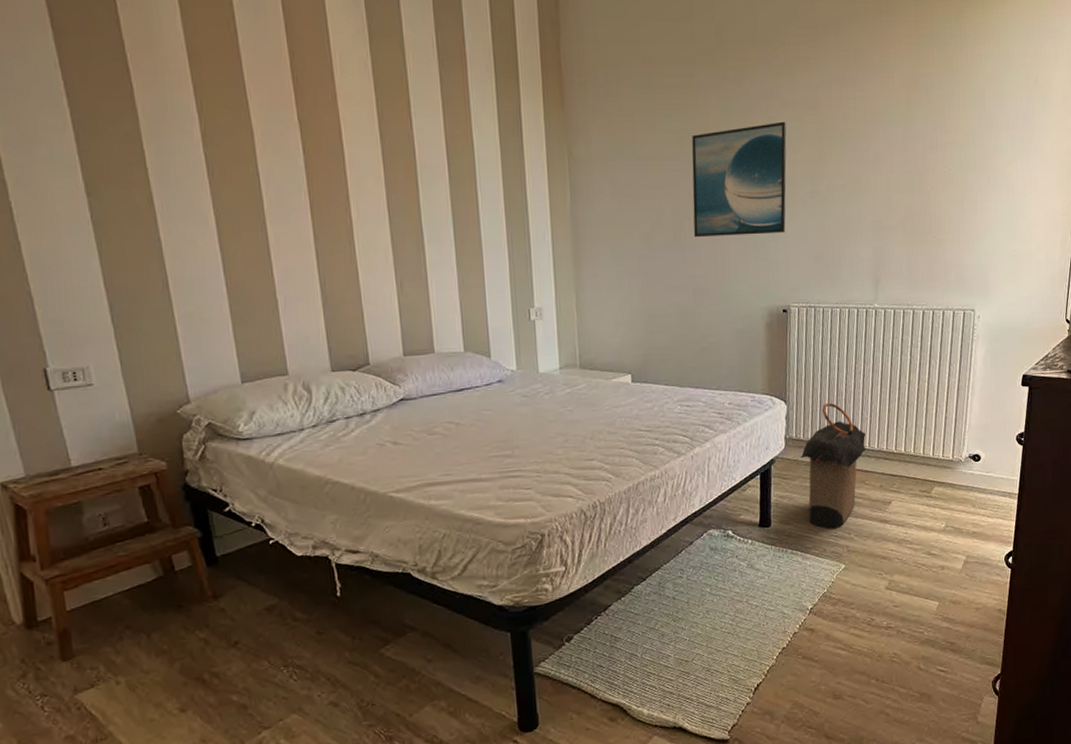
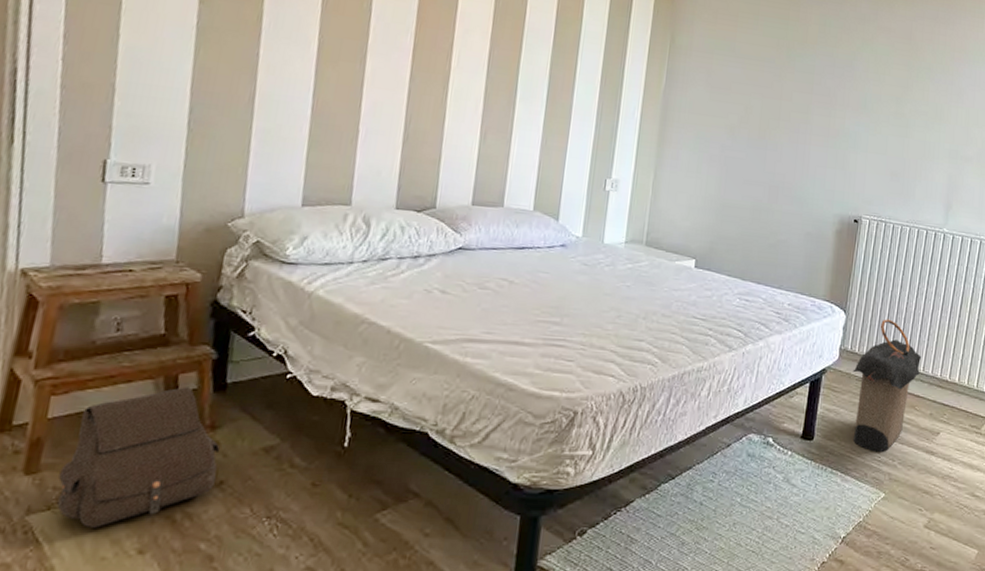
satchel: none [92,565,230,697] -> present [57,387,220,528]
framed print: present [692,121,787,238] -> none [777,43,879,146]

